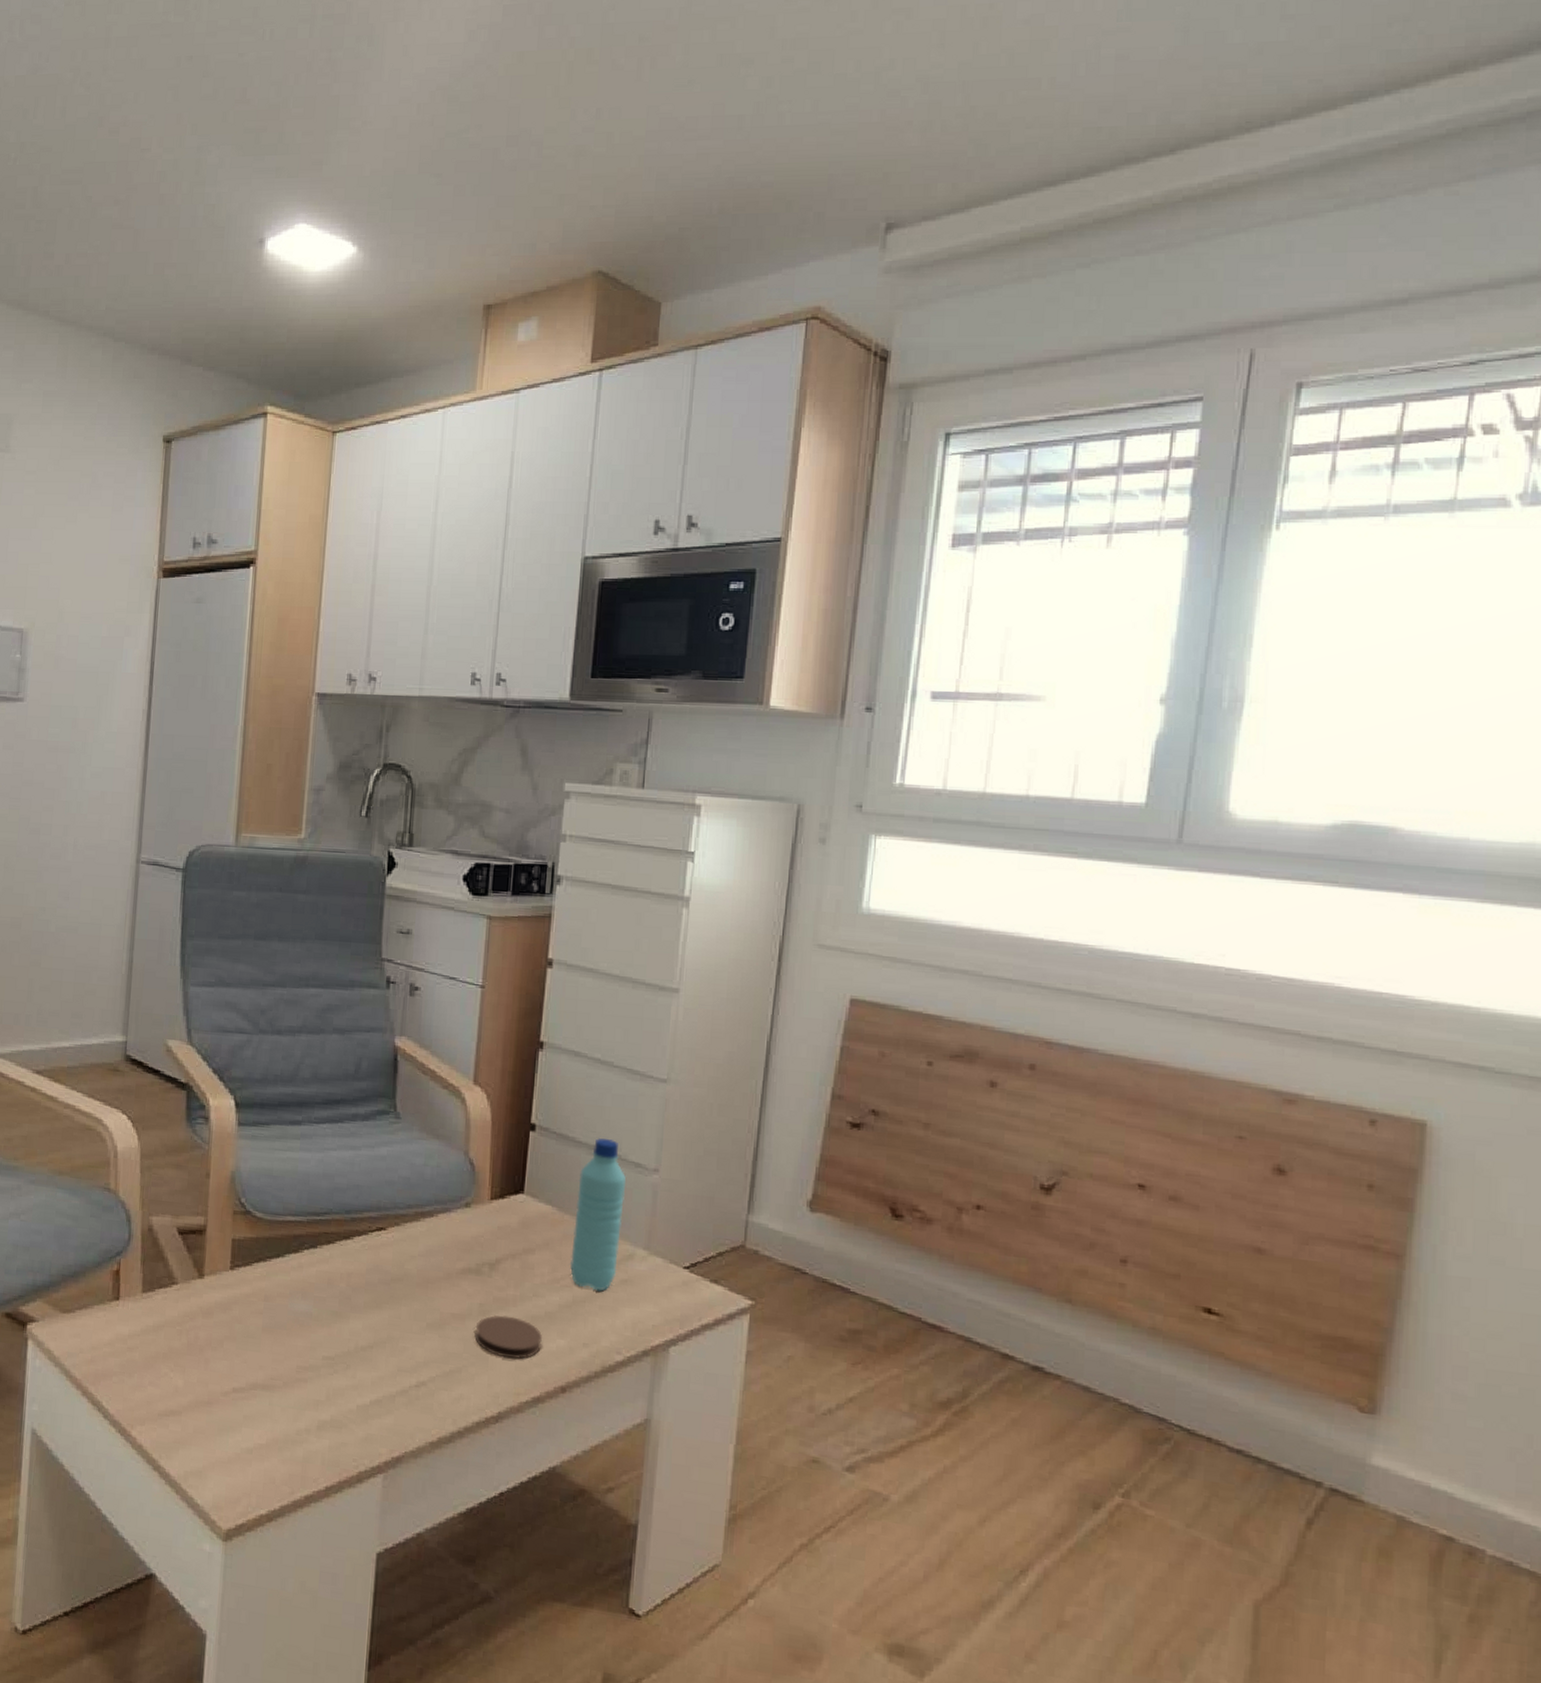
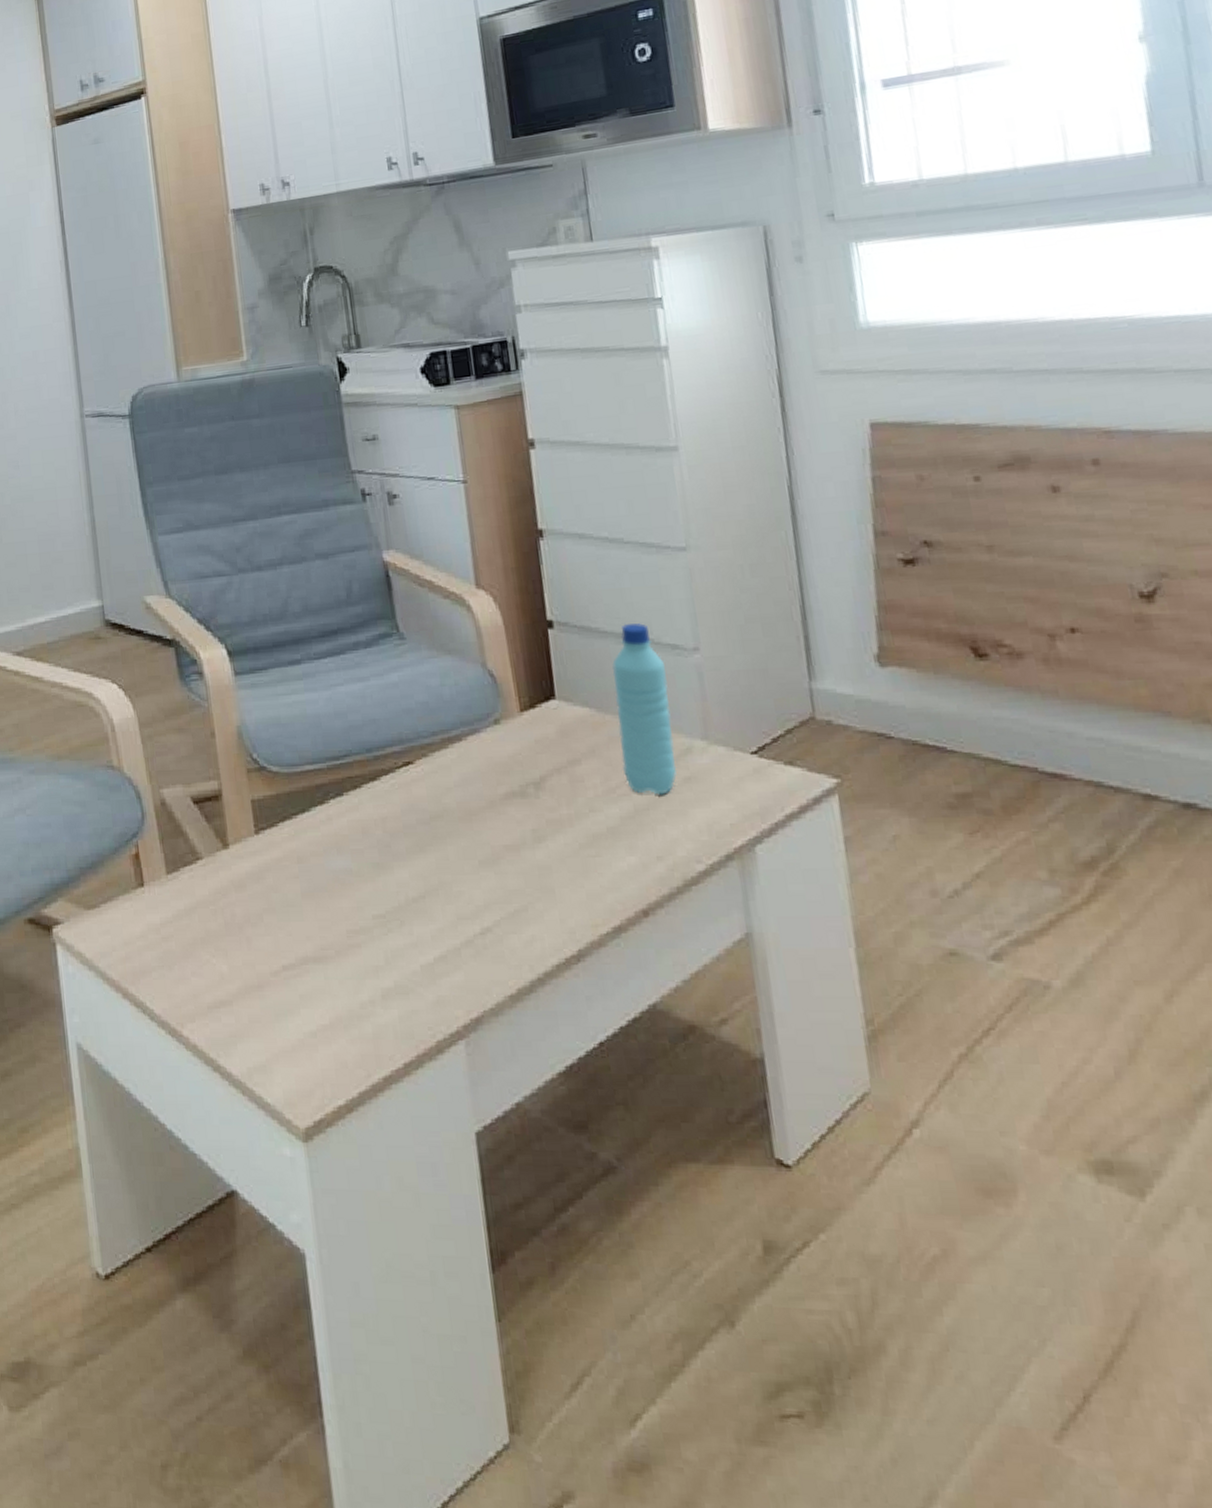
coaster: present [475,1315,542,1359] -> none [533,838,611,887]

